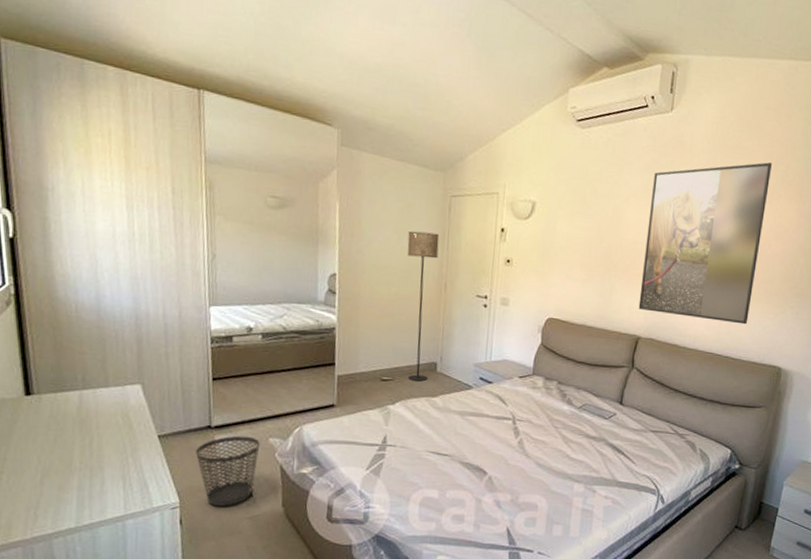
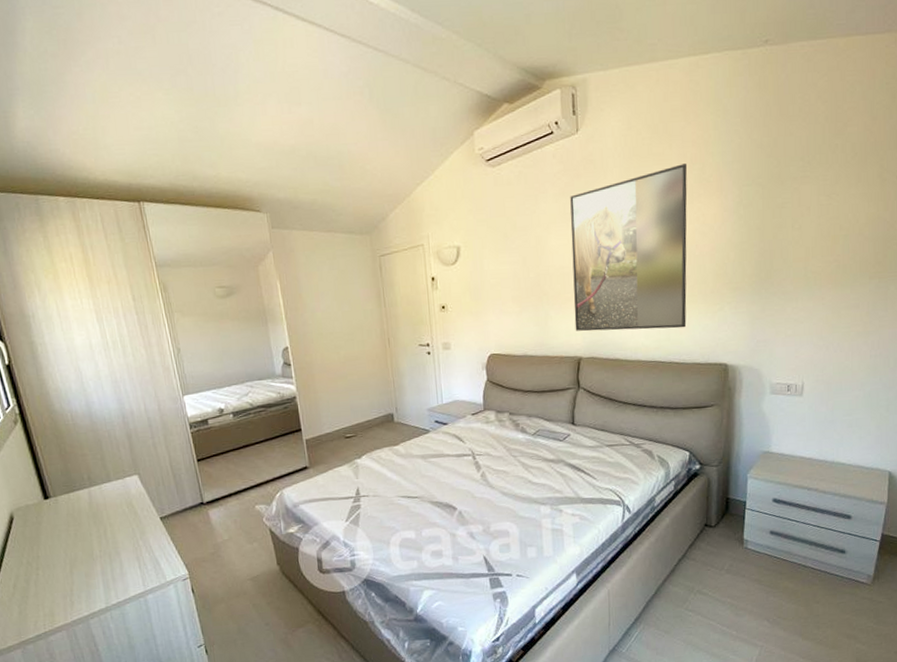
wastebasket: present [196,435,260,506] -> none [194,506,250,573]
floor lamp: present [407,231,440,382] -> none [346,293,387,434]

